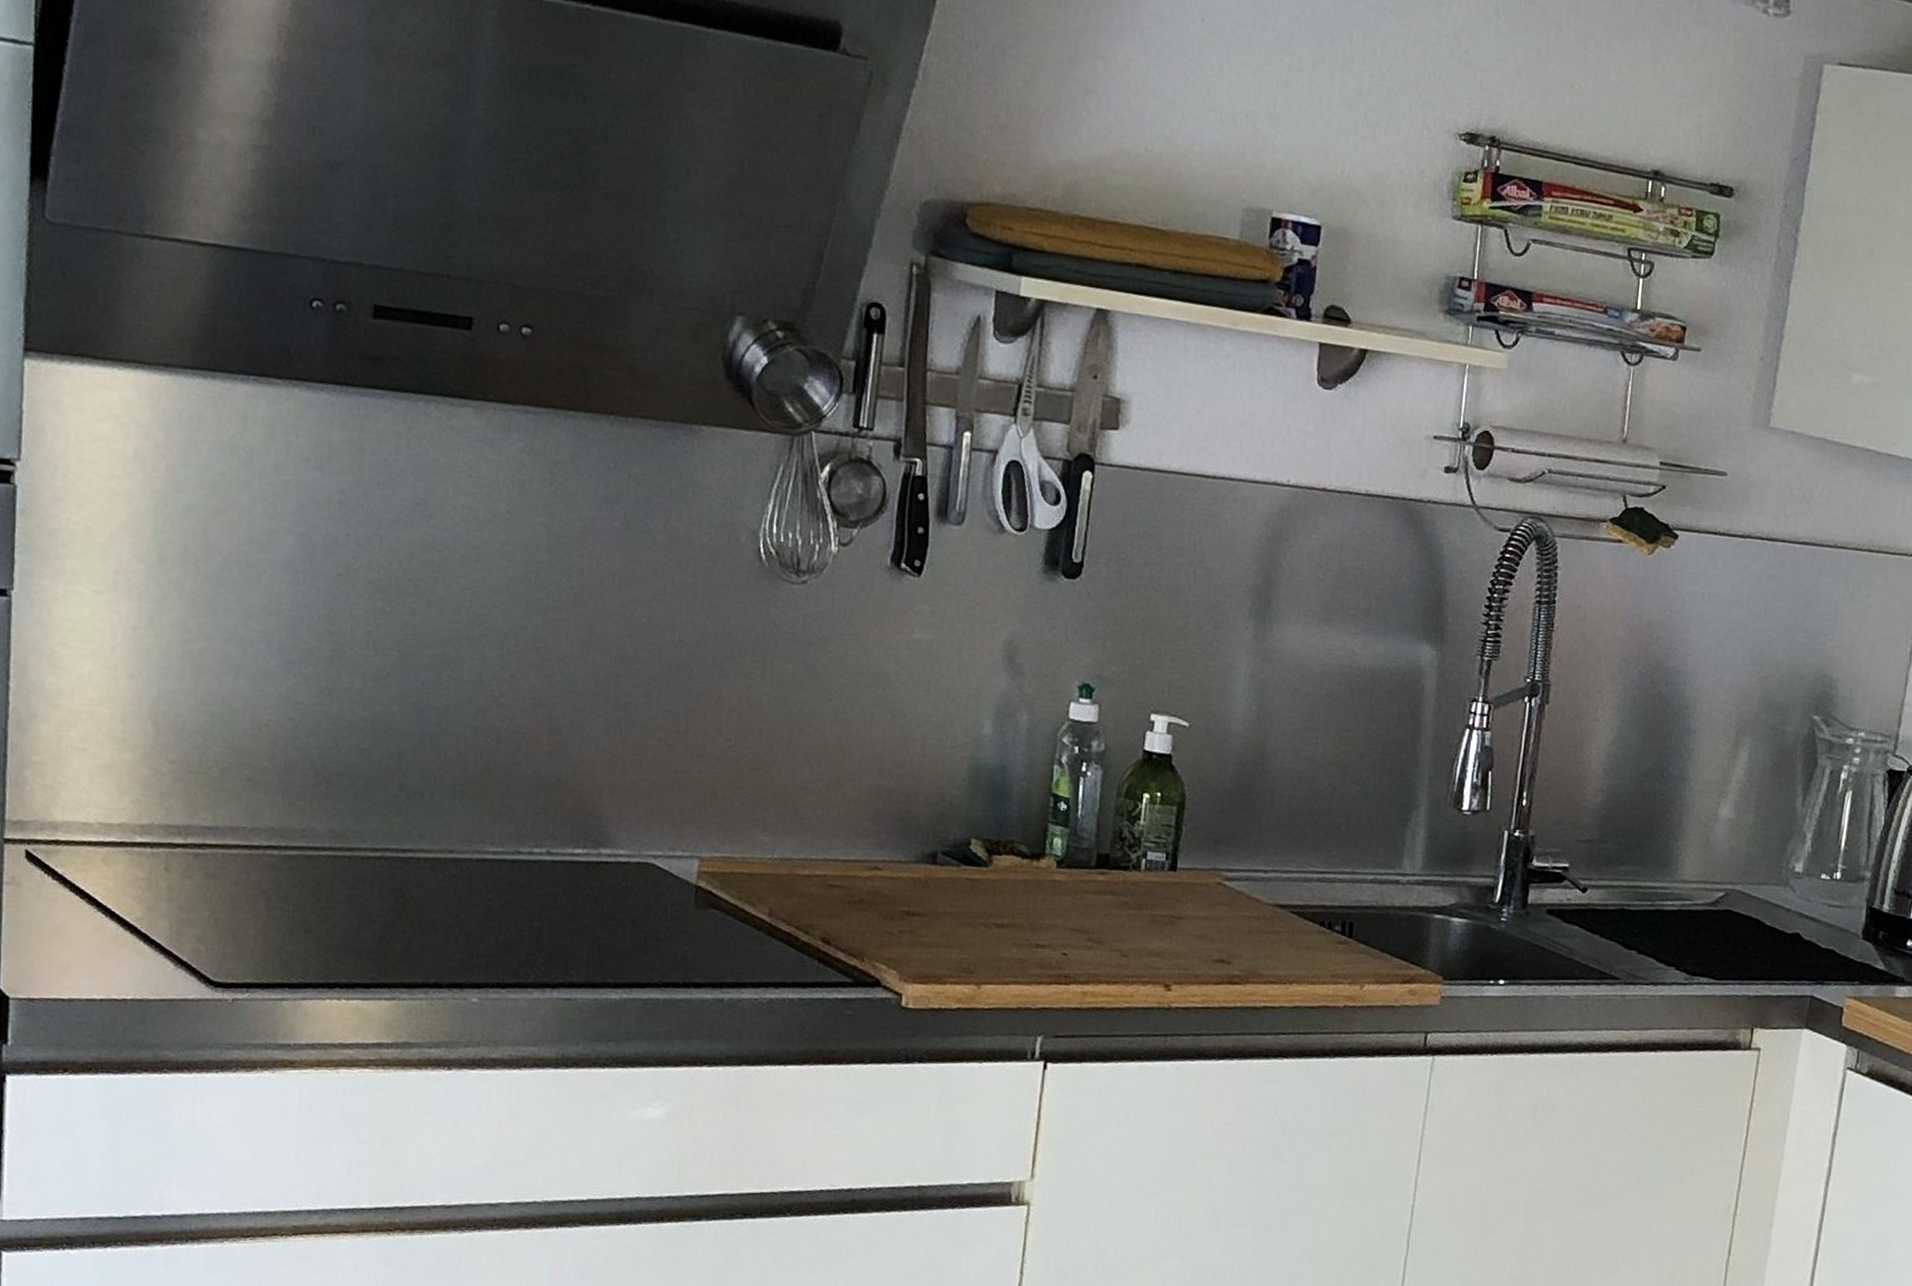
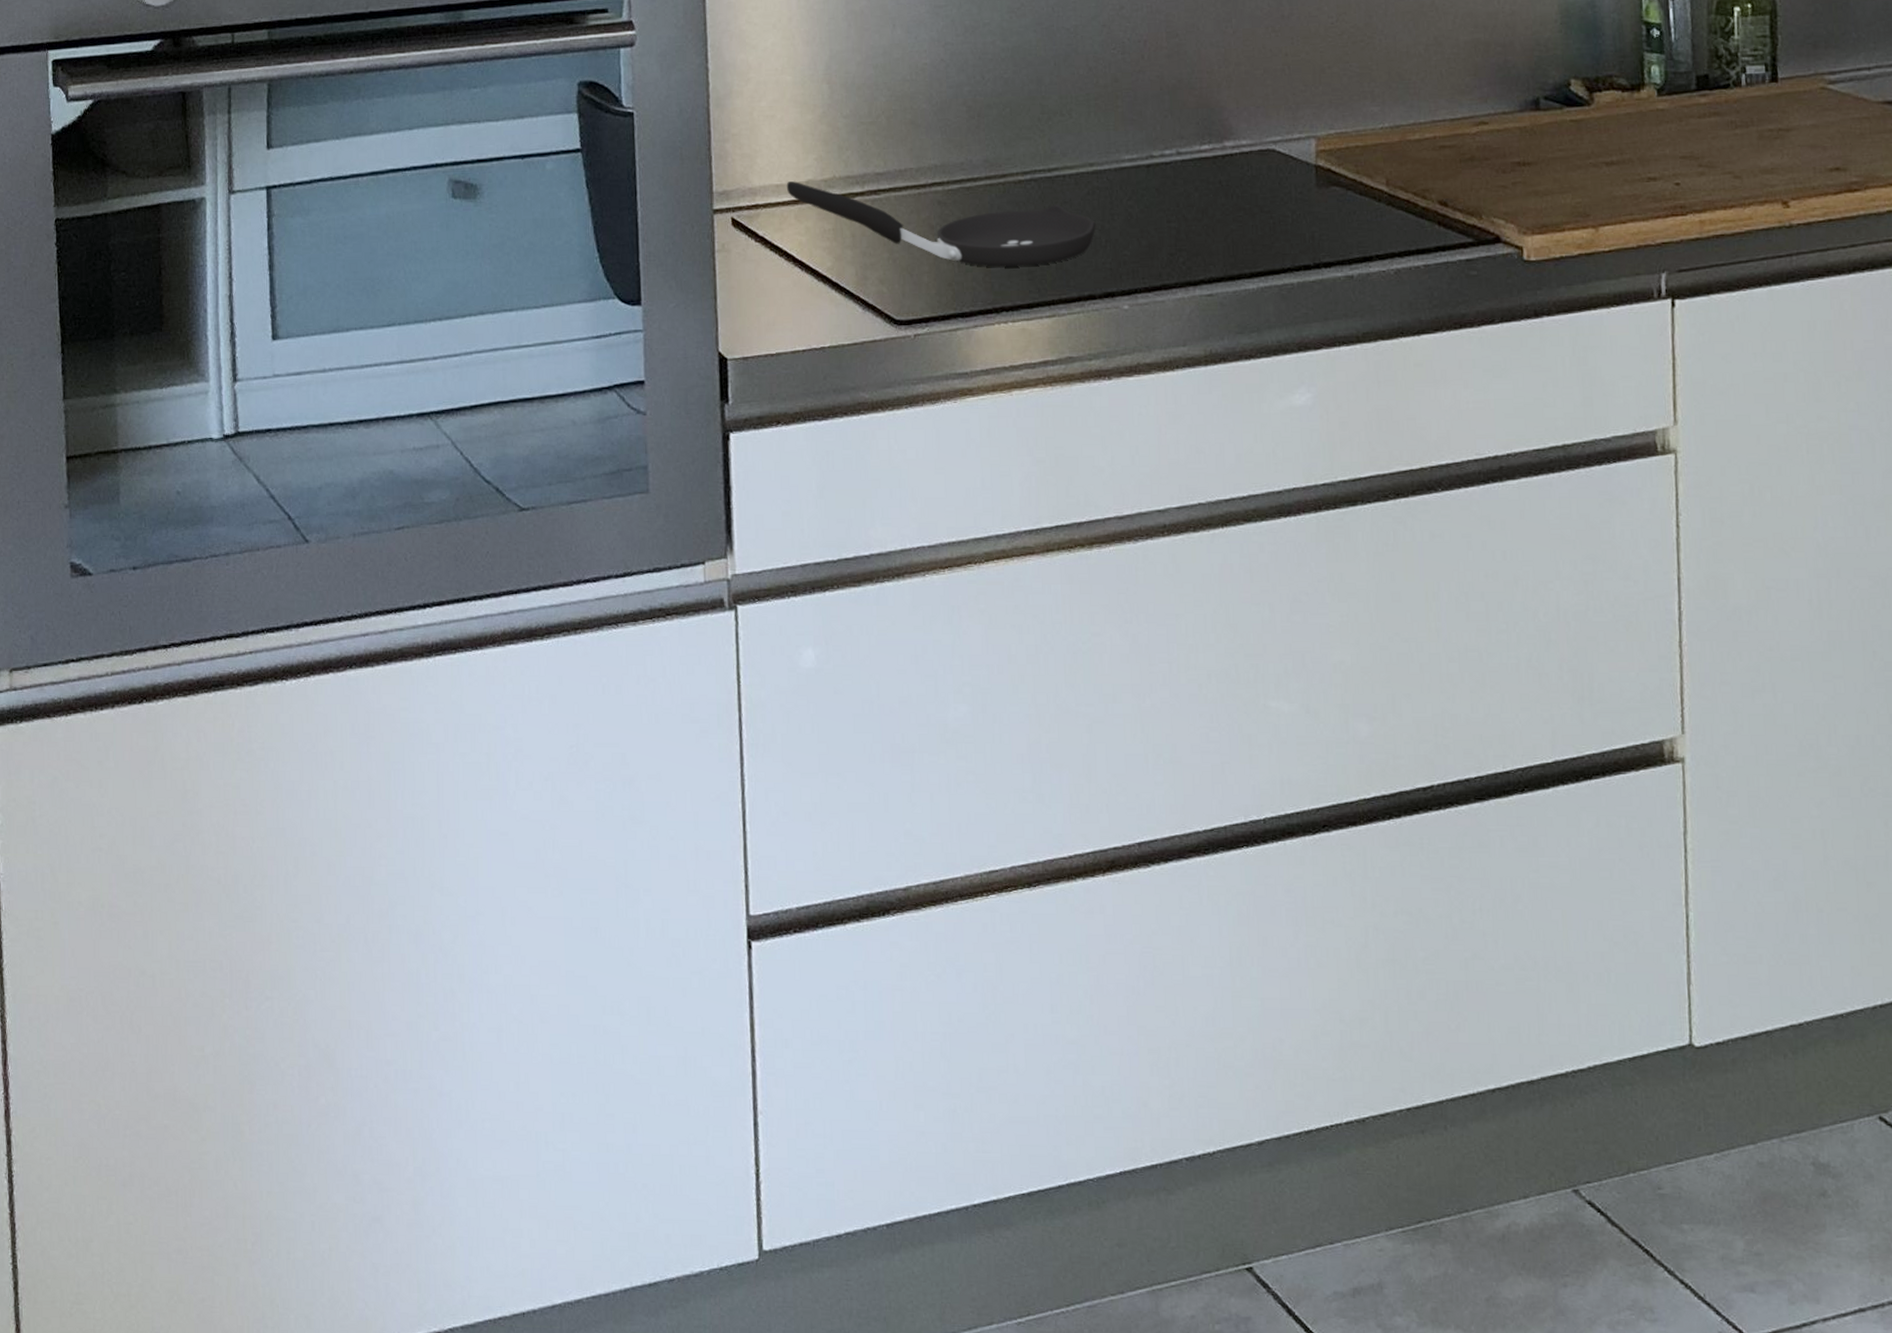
frying pan: none [94,821,450,946] -> present [786,181,1096,267]

